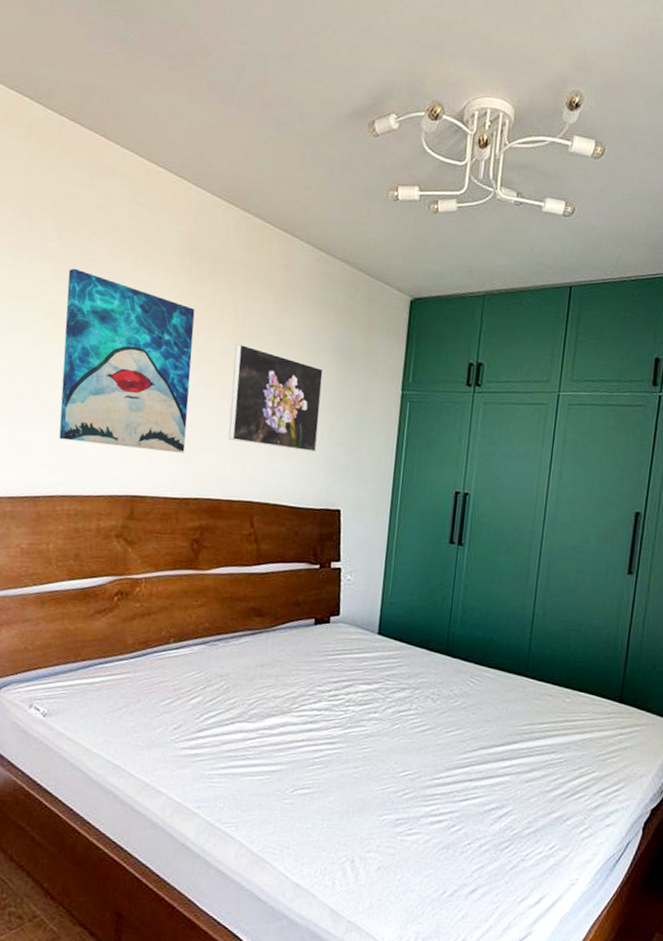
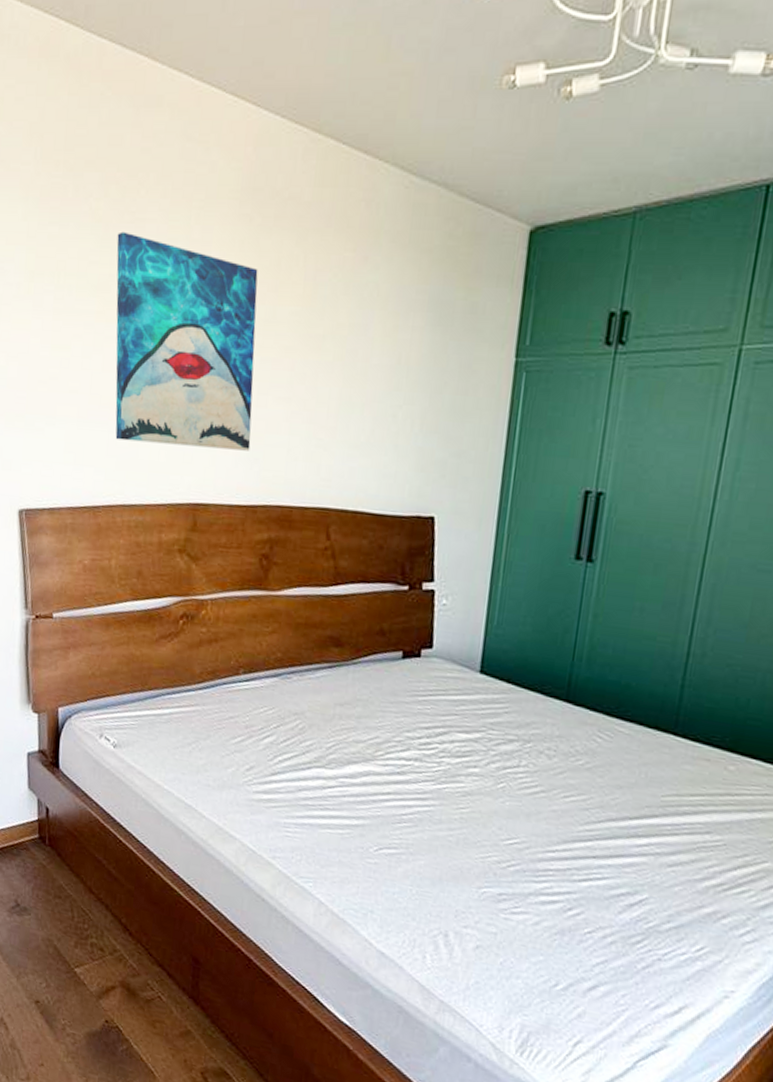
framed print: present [228,343,323,453] -> none [299,309,414,445]

